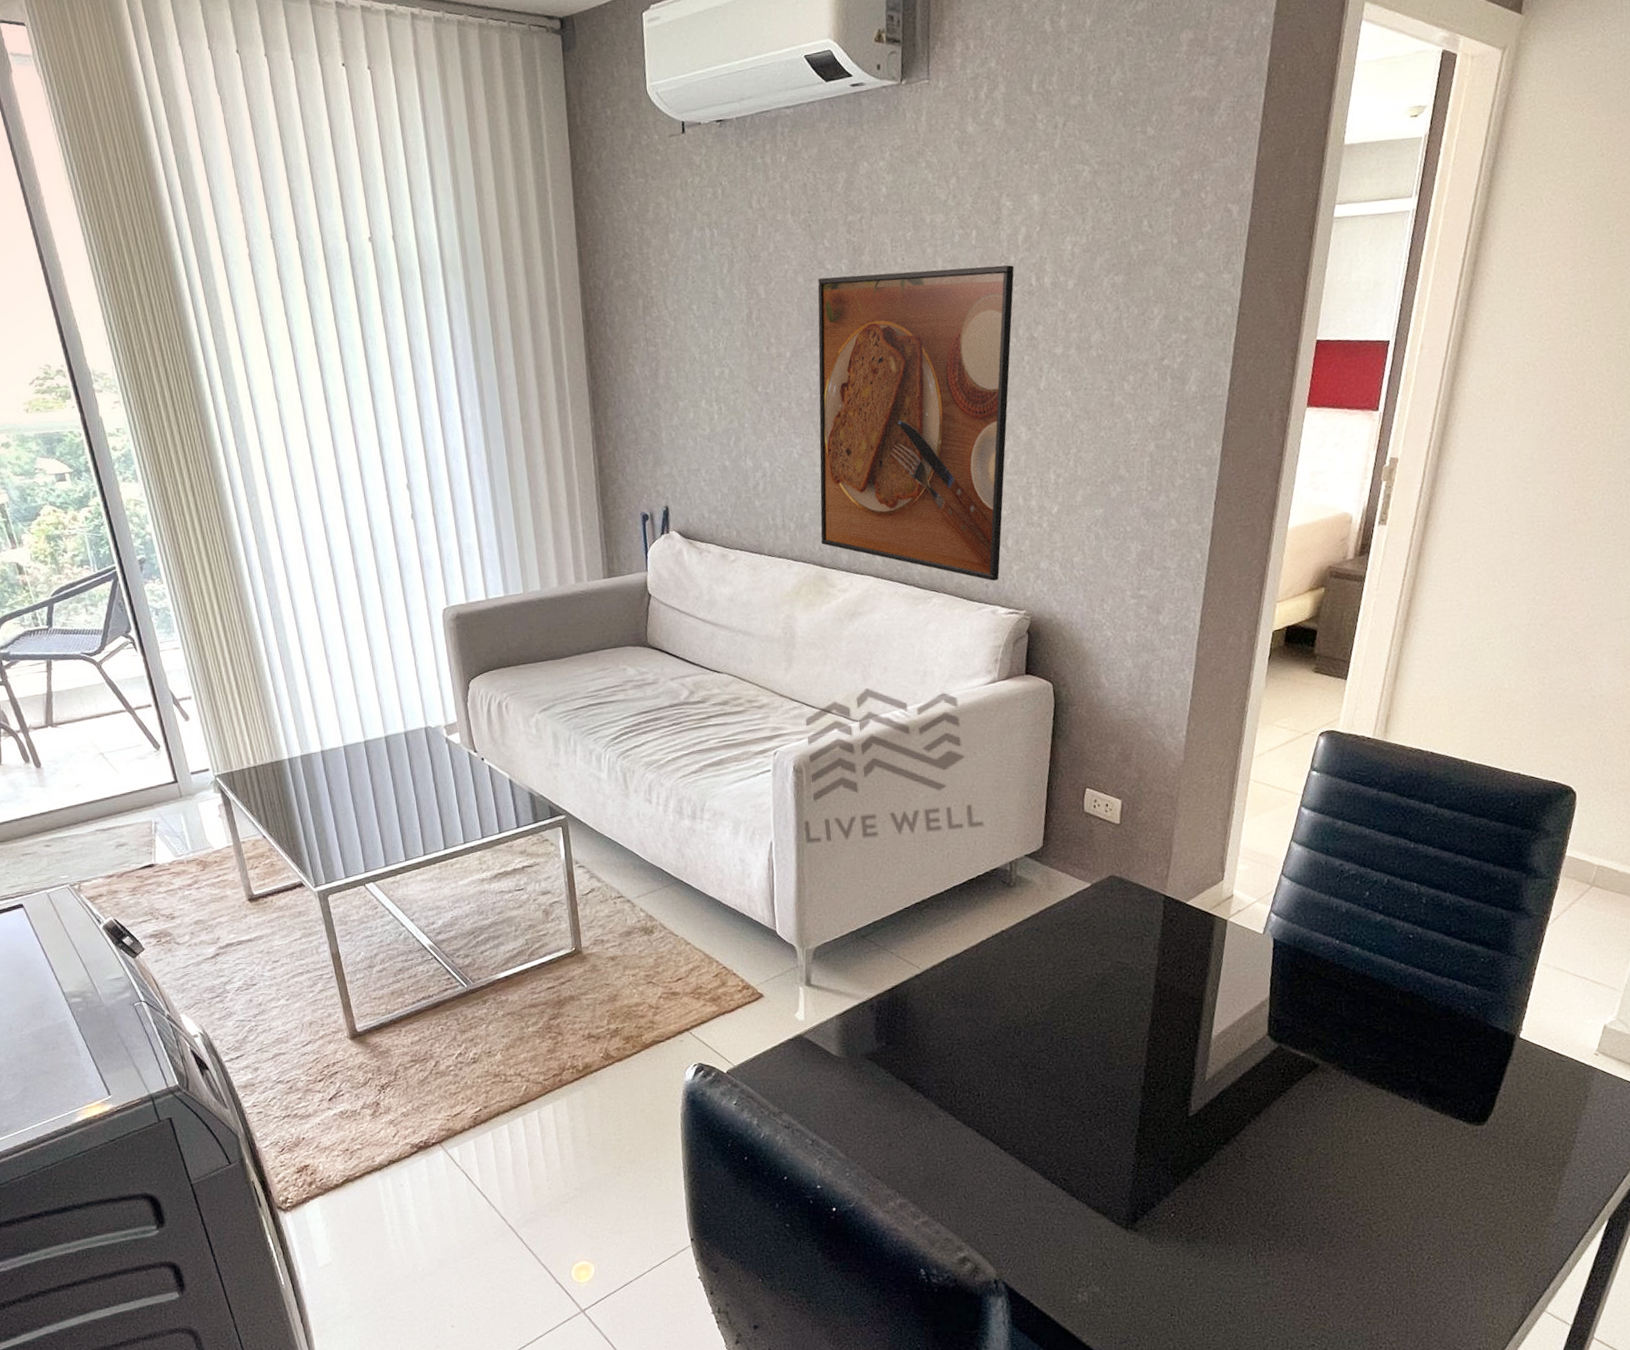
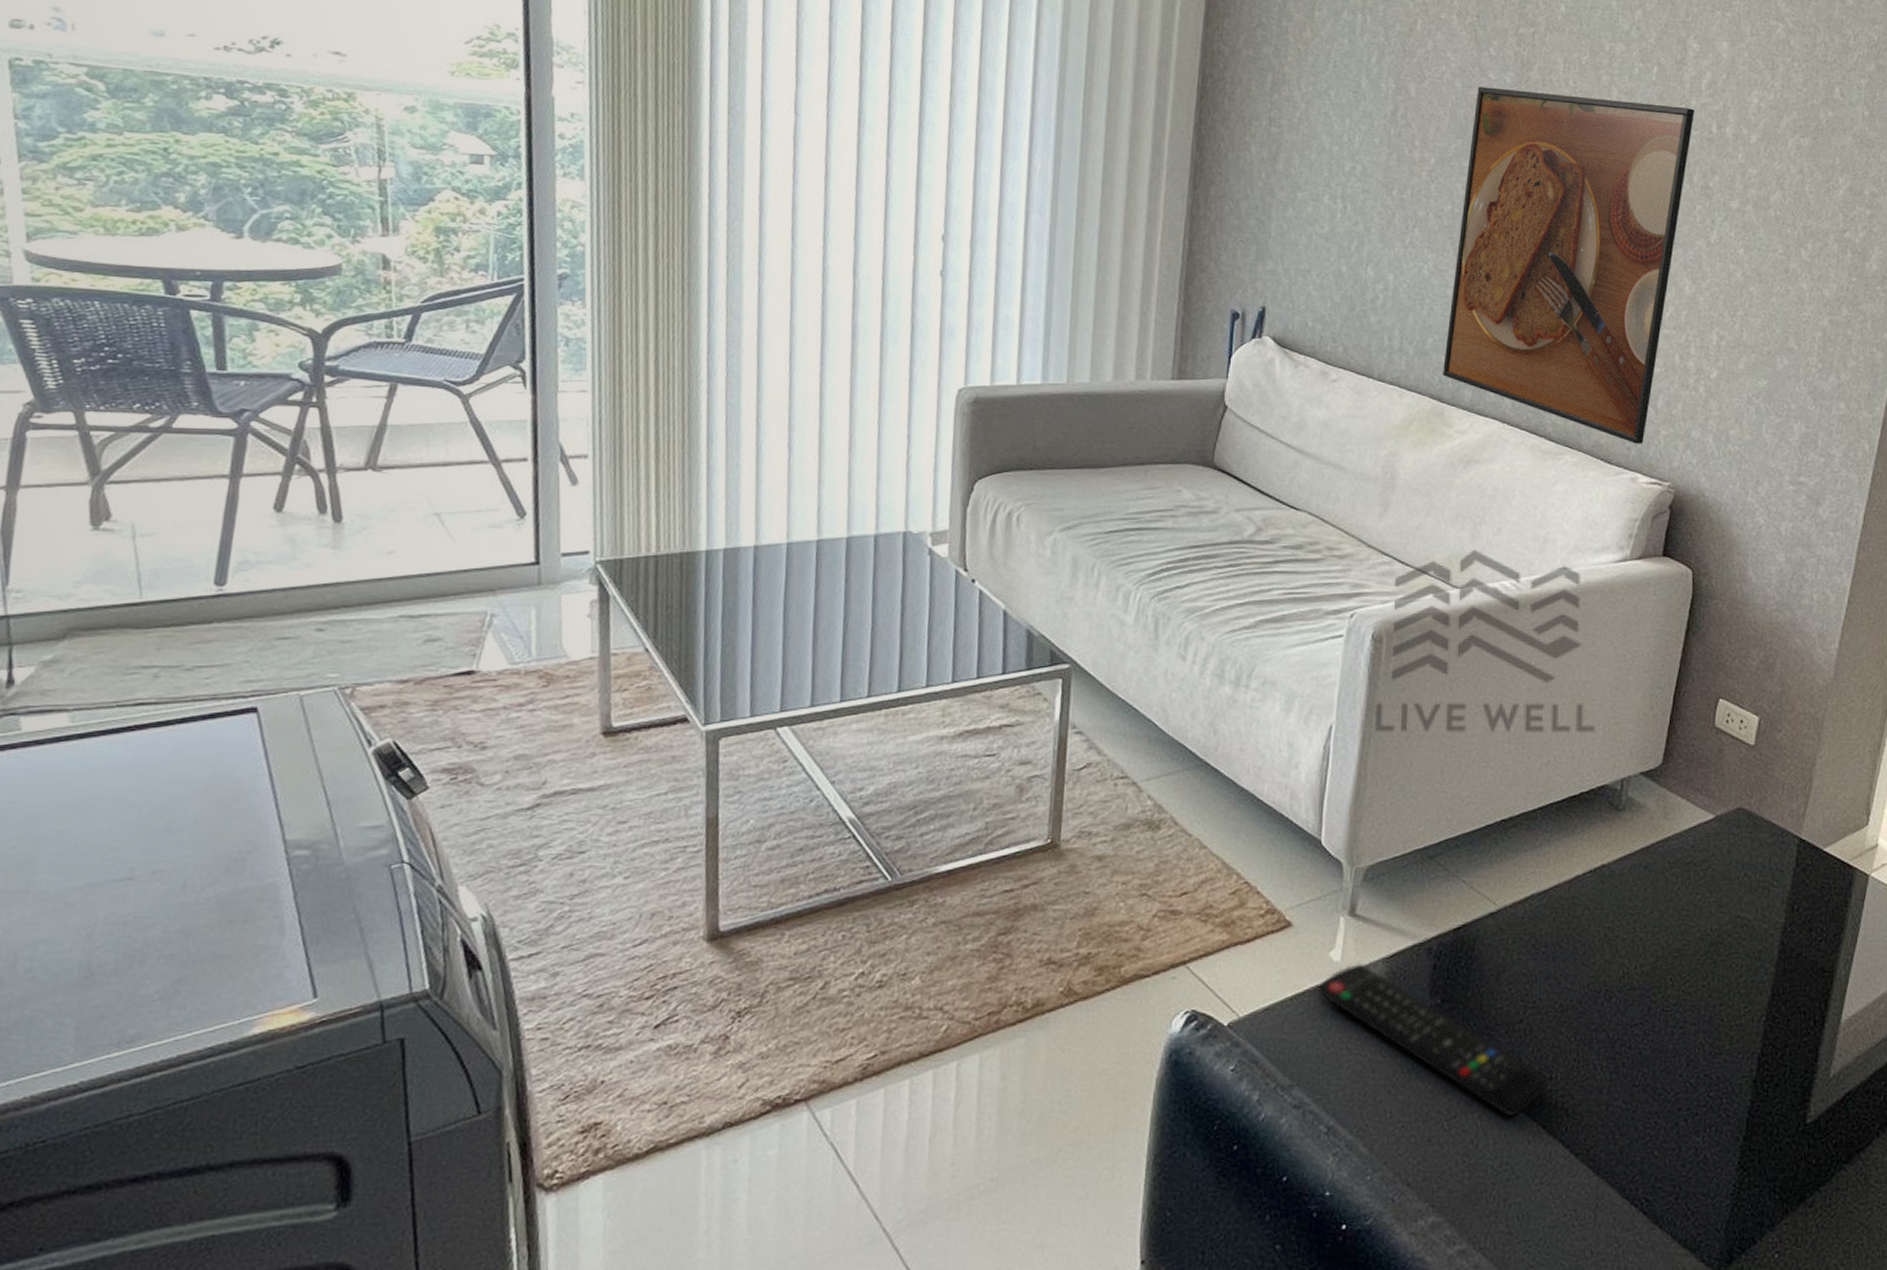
remote control: none [790,1020,978,1126] -> present [1317,962,1549,1118]

